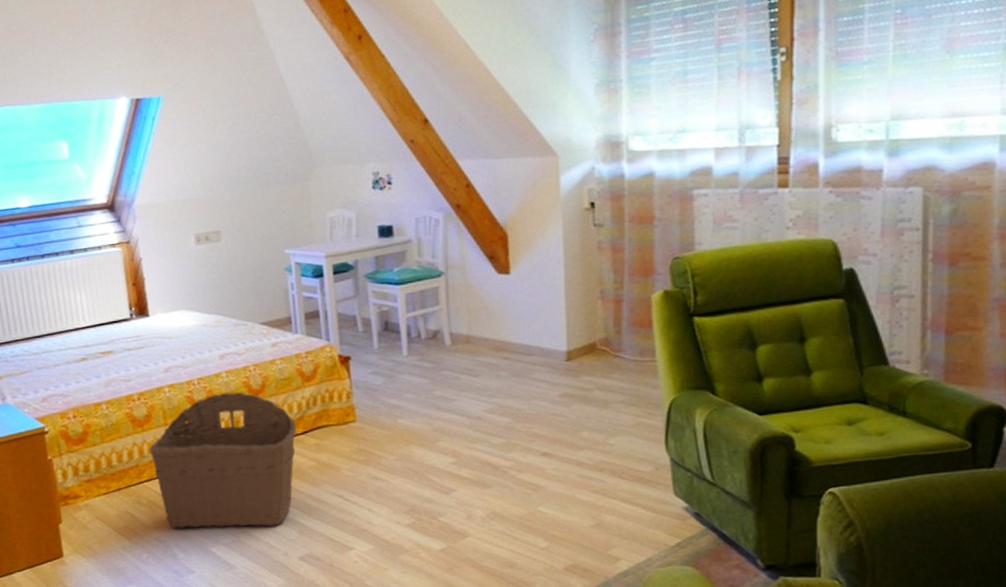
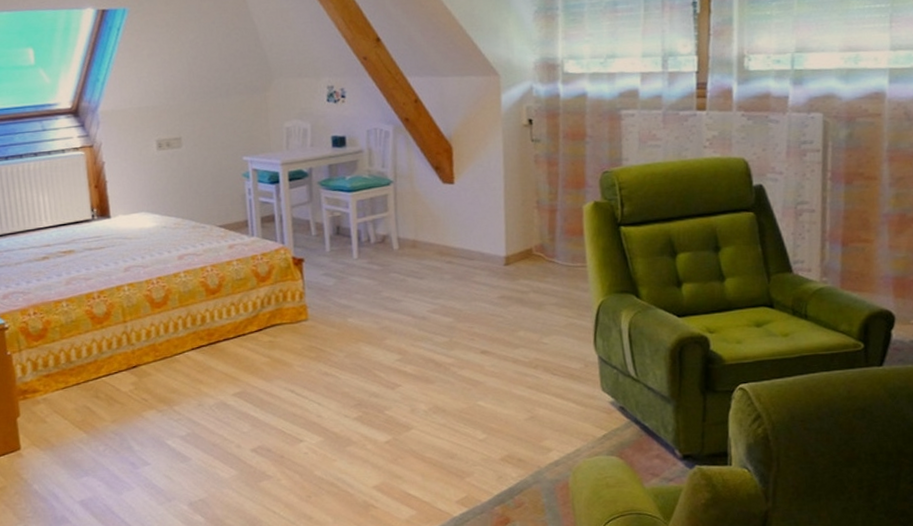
wicker basket: present [149,392,296,528] -> none [108,291,251,422]

